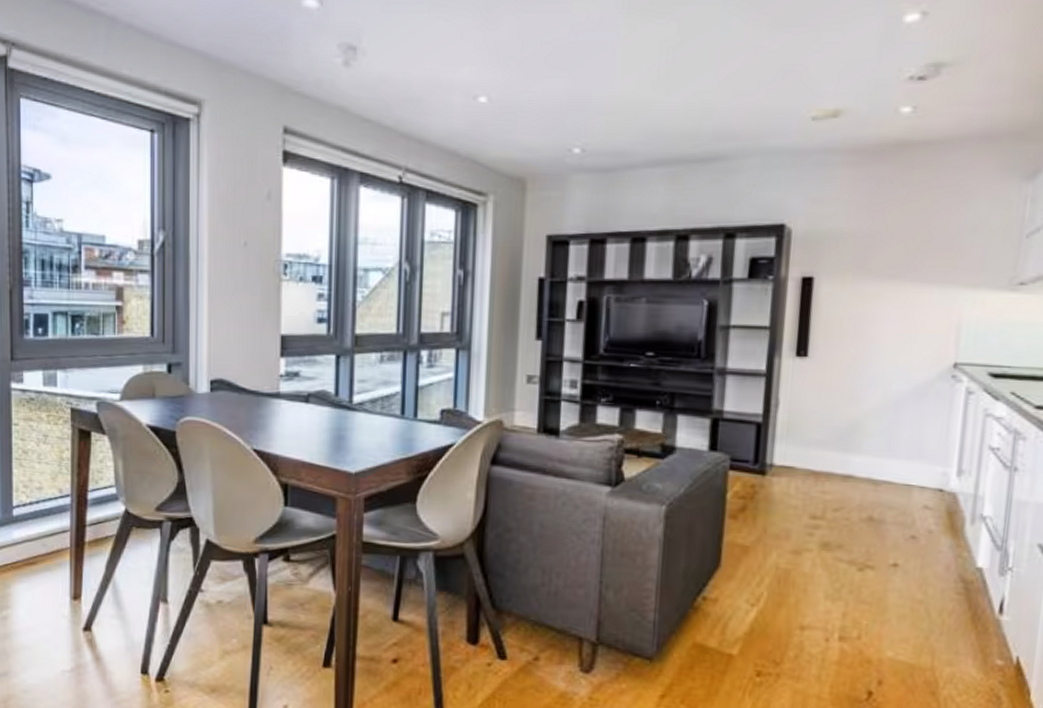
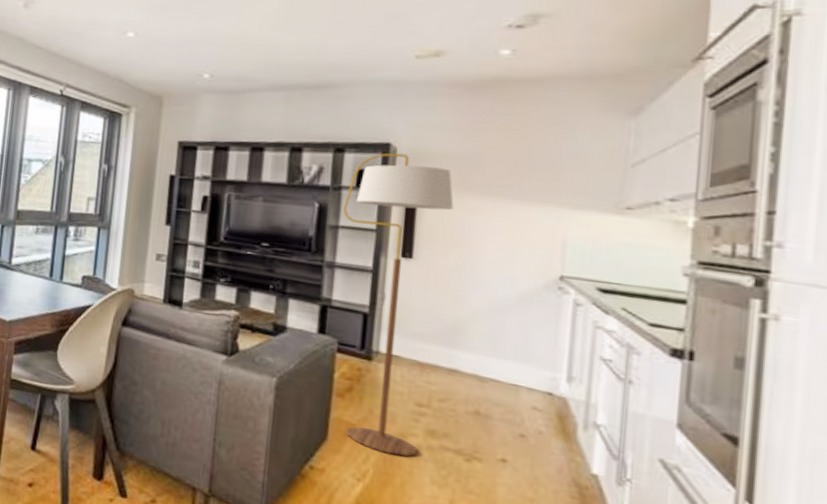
floor lamp: none [734,235,851,574] -> present [343,153,454,457]

